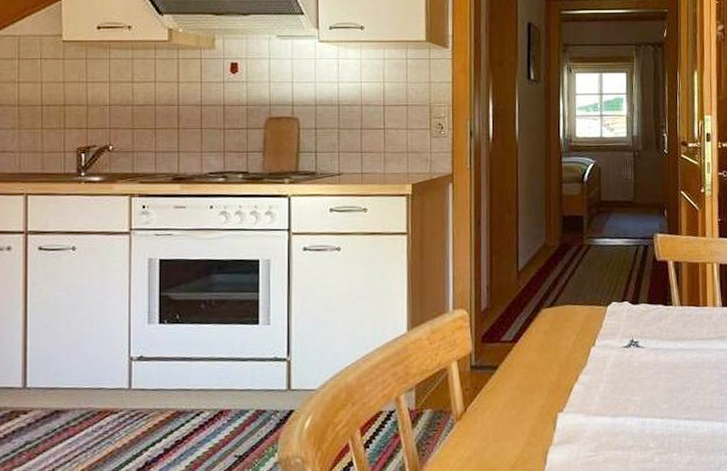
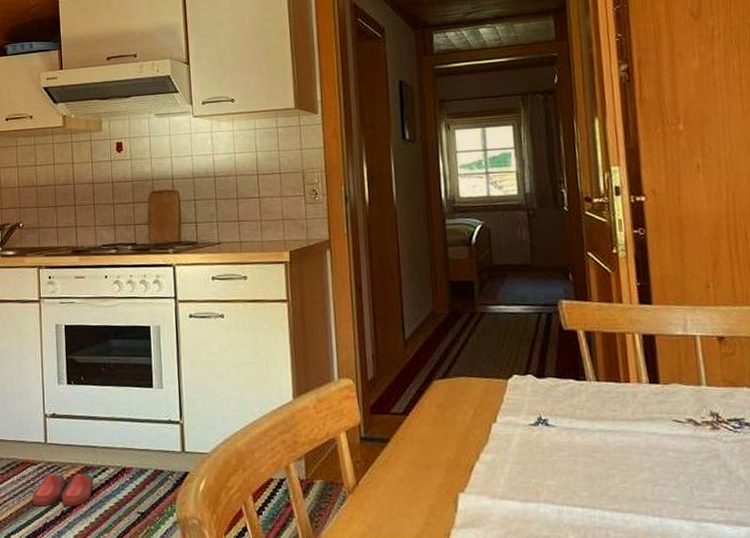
slippers: none [110,419,186,459] -> present [32,473,94,507]

